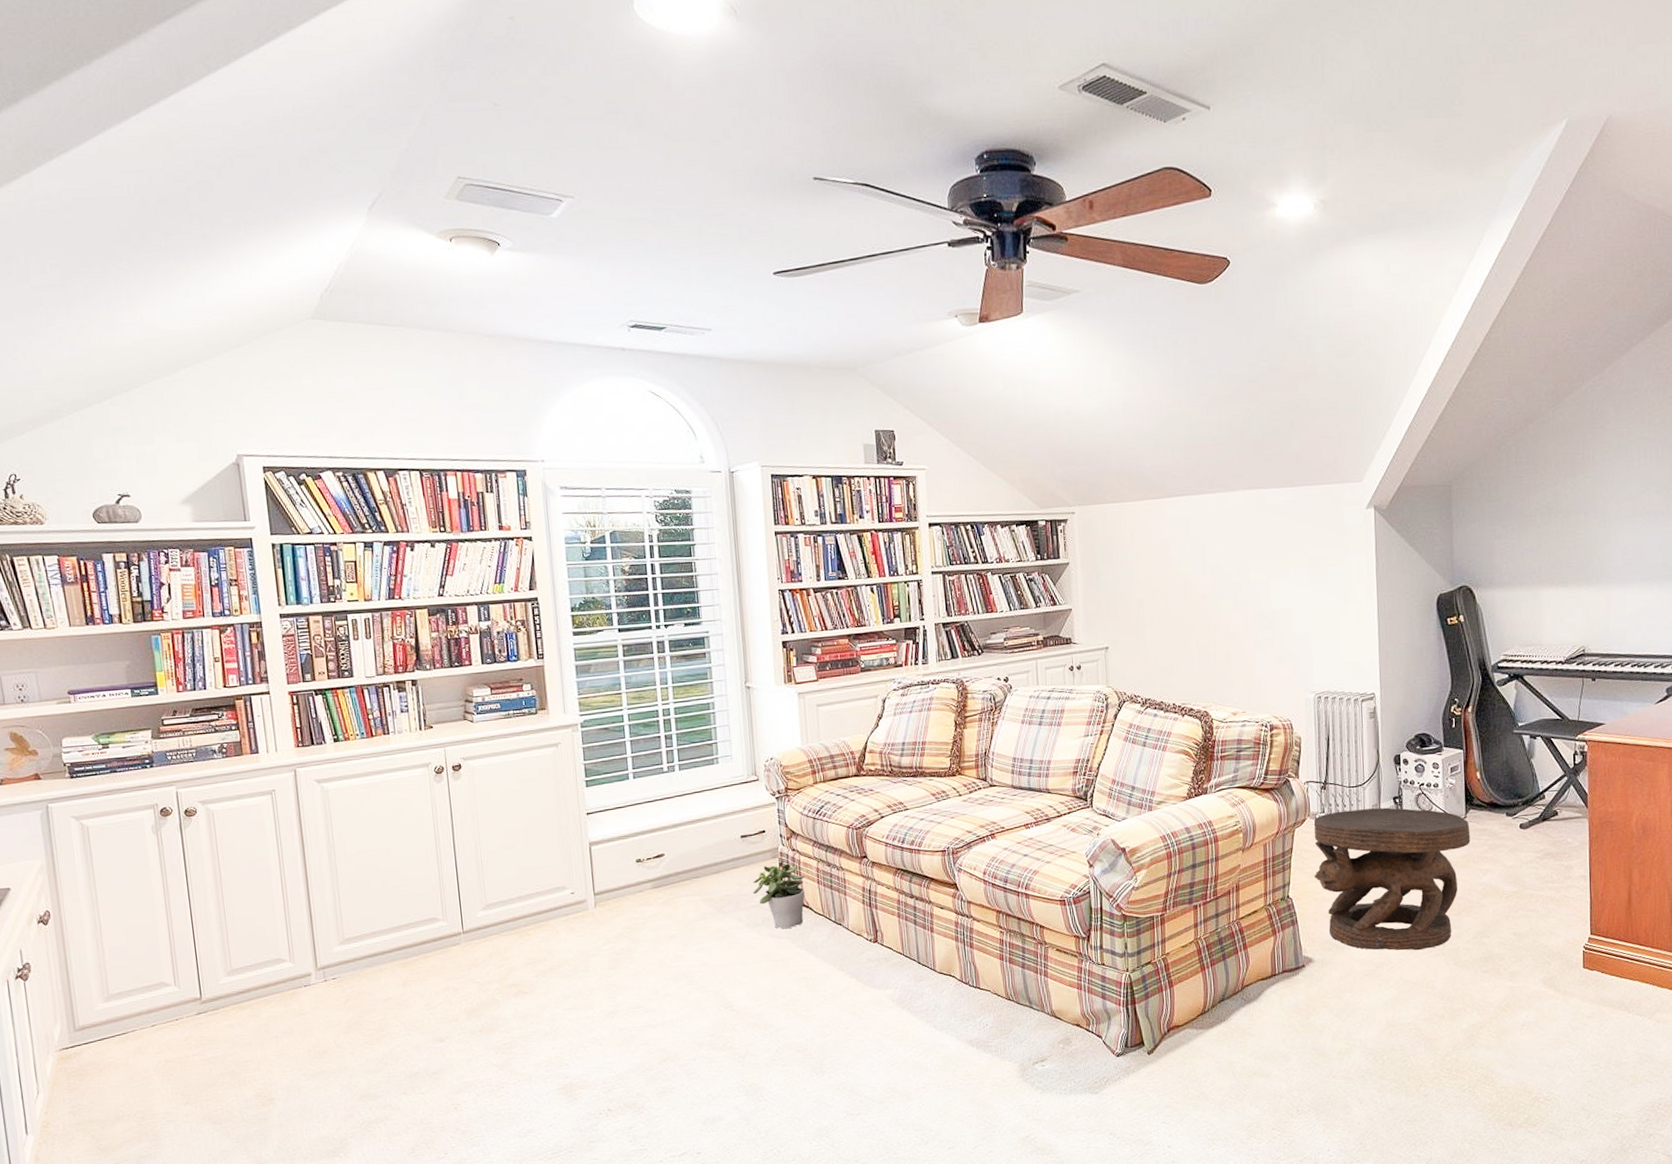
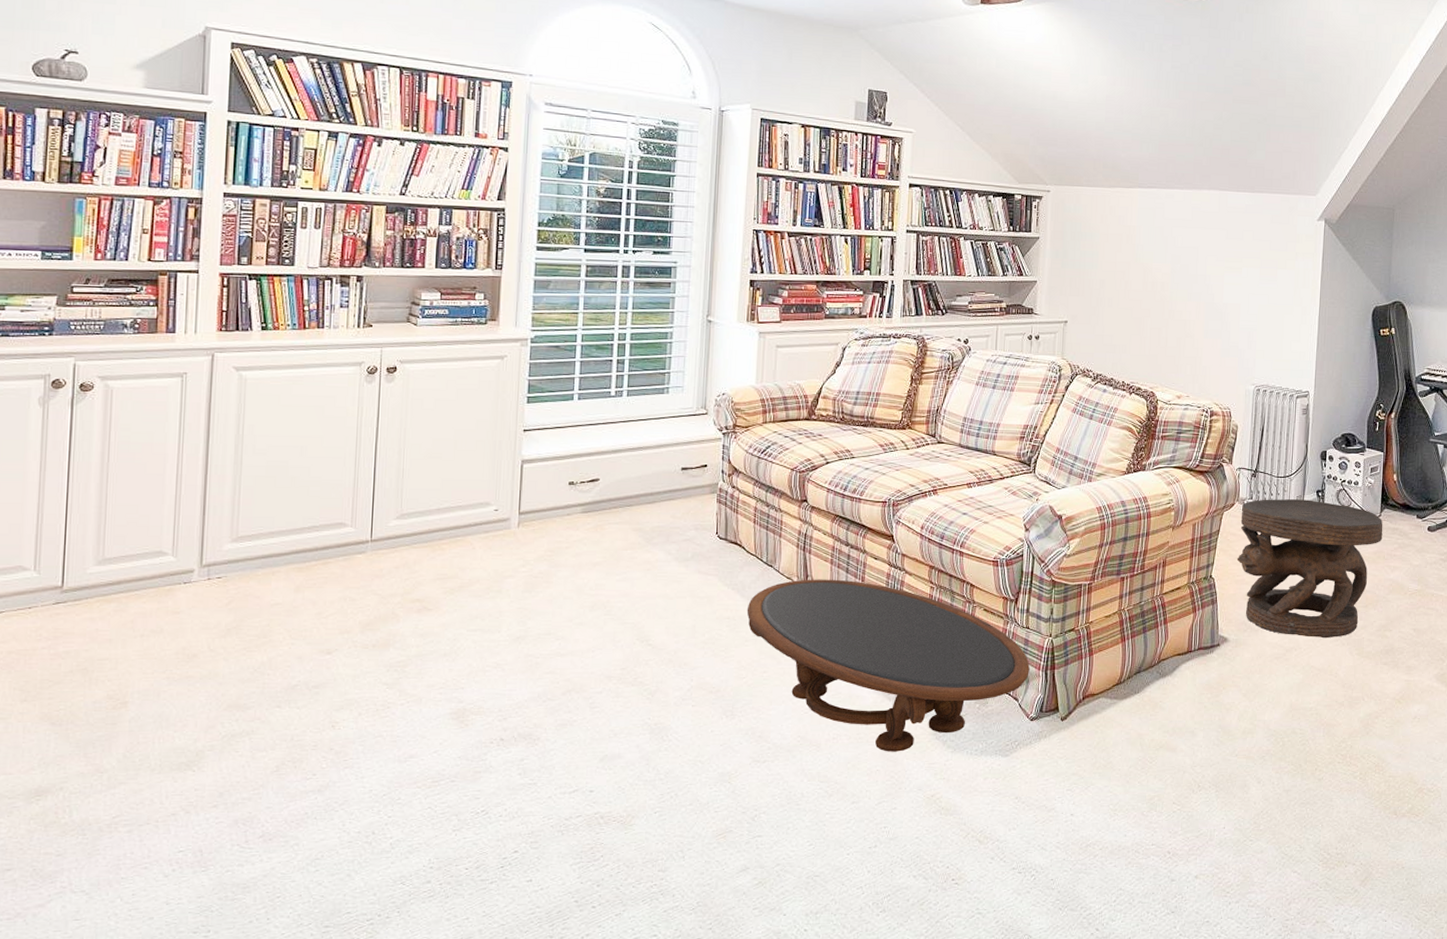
potted plant: present [752,860,805,929] -> none [686,496,741,565]
coffee table: none [822,931,1110,1097] -> present [746,579,1030,752]

